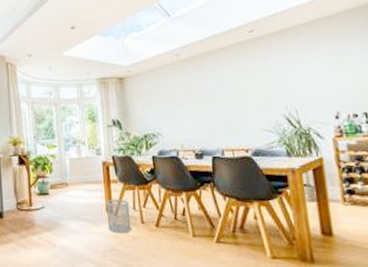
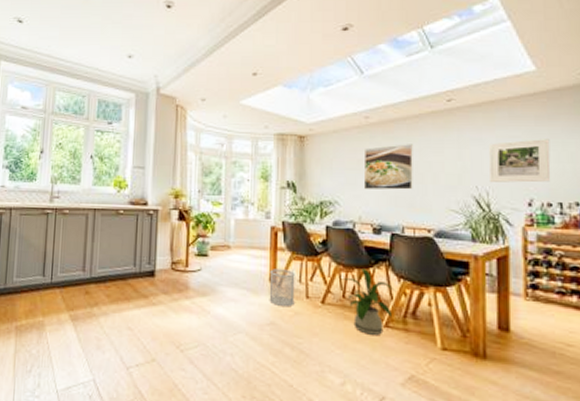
house plant: none [171,191,223,251] -> present [341,269,396,335]
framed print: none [179,74,228,119] -> present [363,144,413,190]
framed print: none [292,56,353,101] -> present [489,139,551,183]

